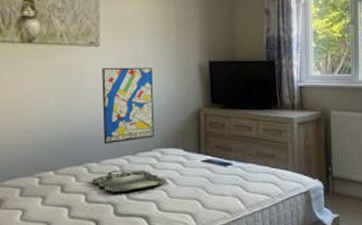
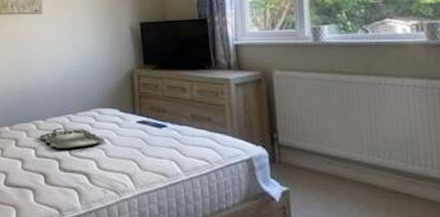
wall art: present [102,67,155,144] -> none [45,31,92,104]

